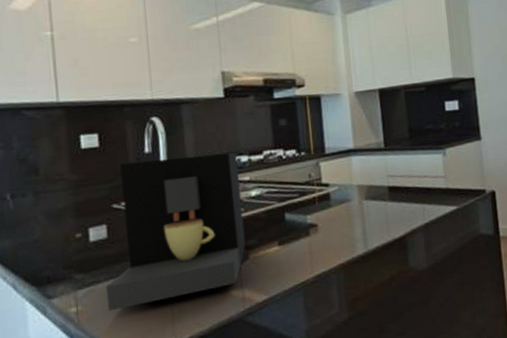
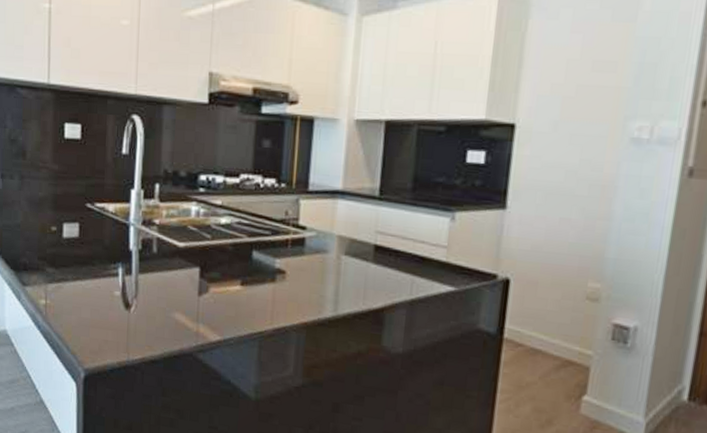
coffee maker: present [106,152,246,312] -> none [72,161,212,316]

